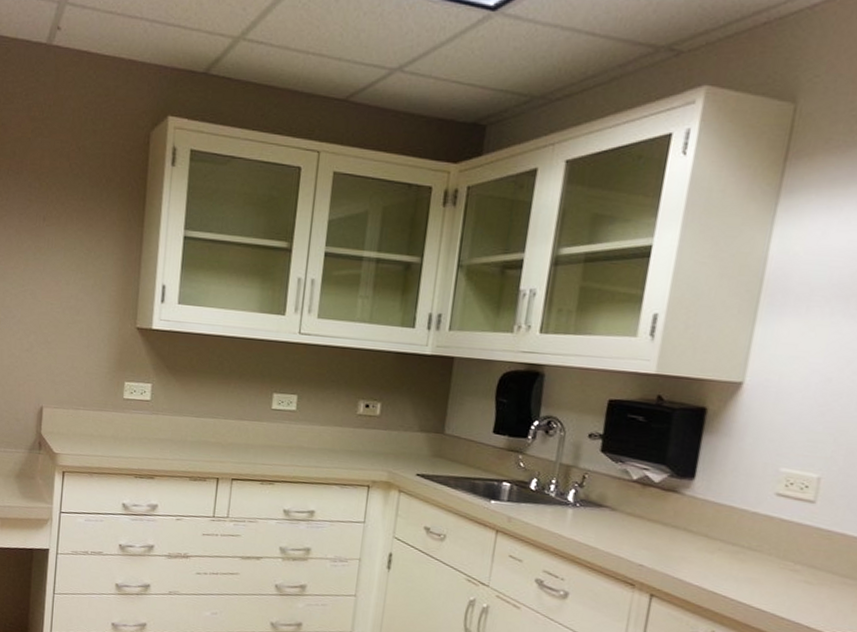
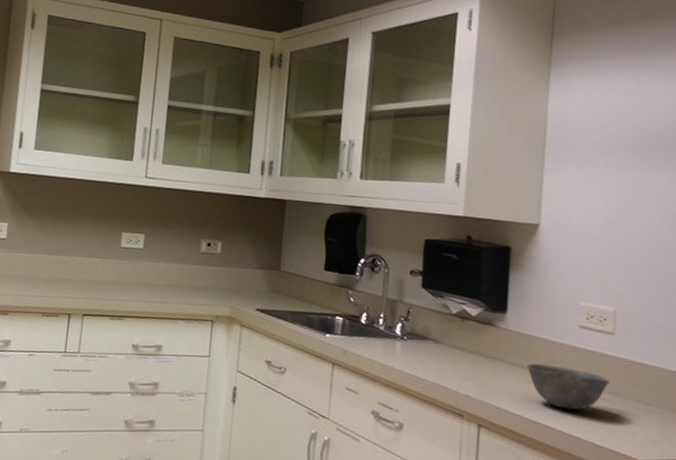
bowl: none [711,532,803,581] -> present [527,363,610,410]

